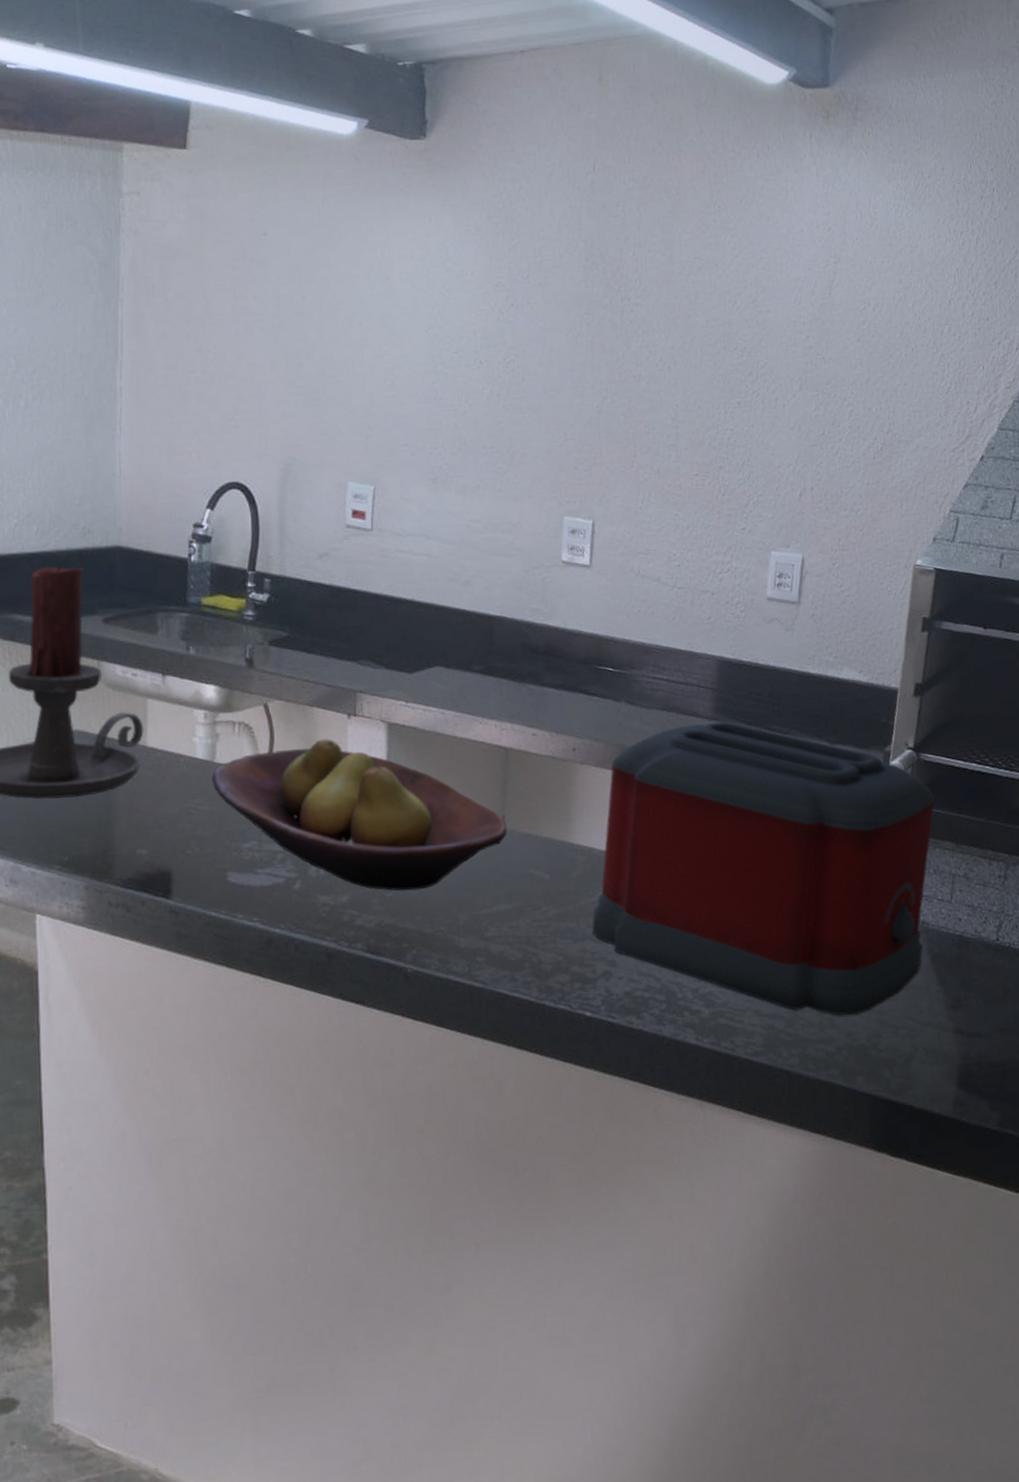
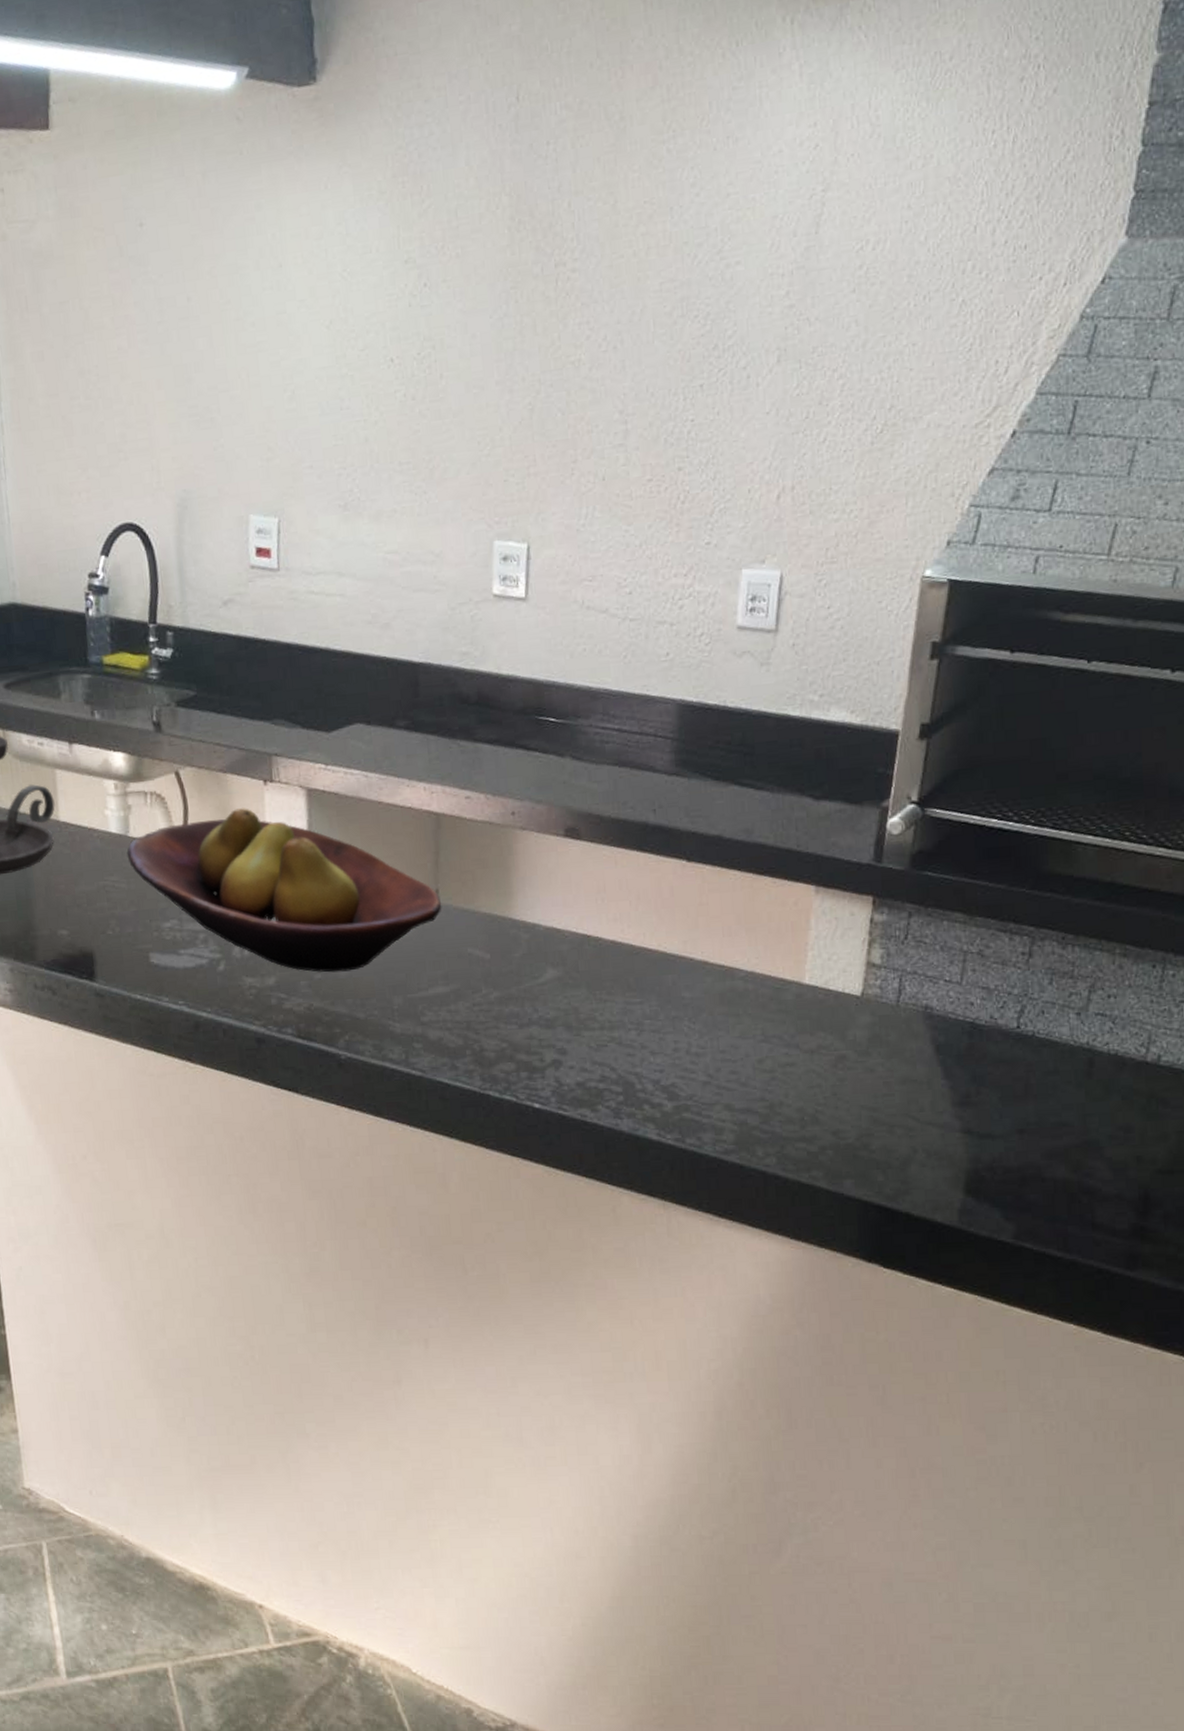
toaster: present [592,721,935,1016] -> none [538,776,944,1113]

